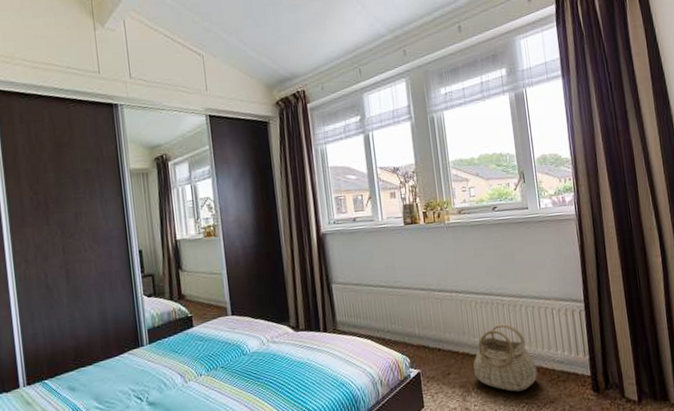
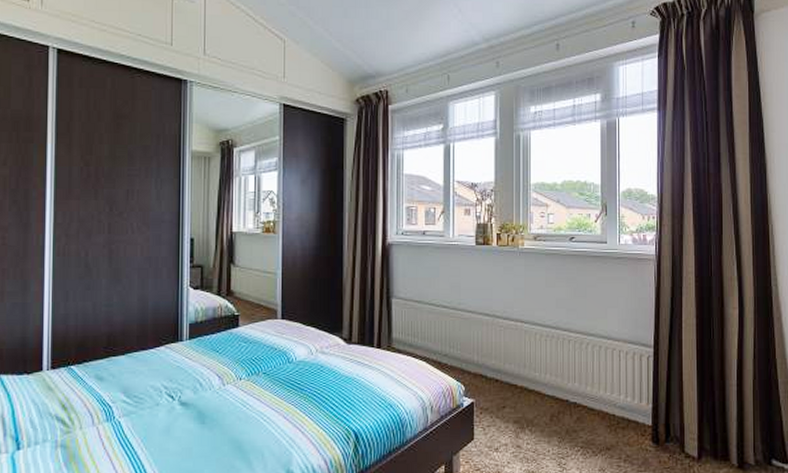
basket: present [473,323,537,392] -> none [531,361,596,434]

